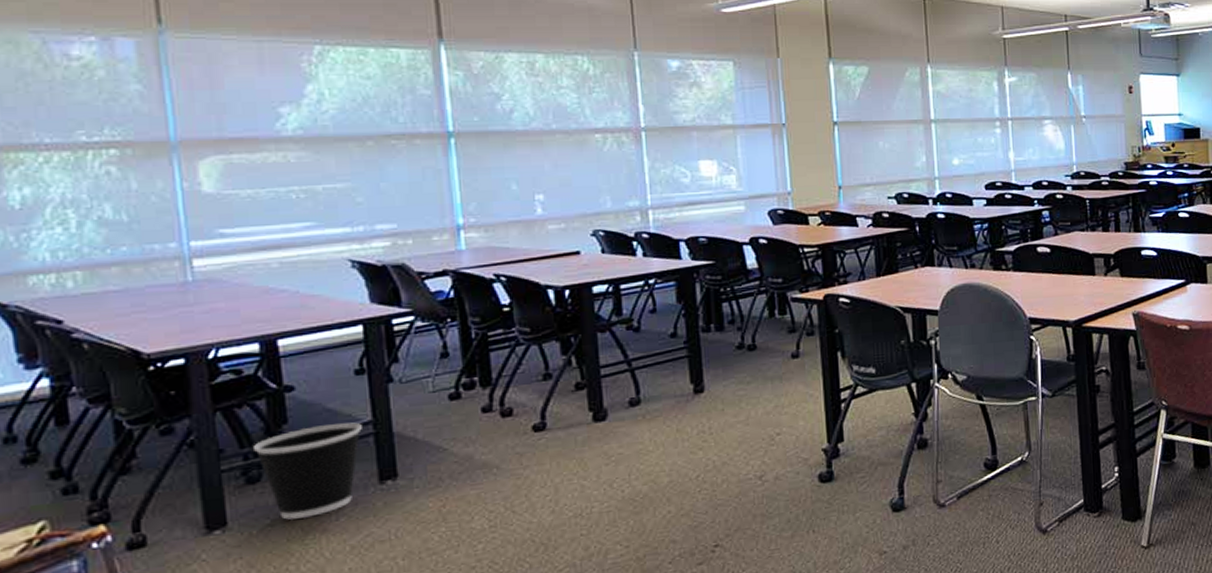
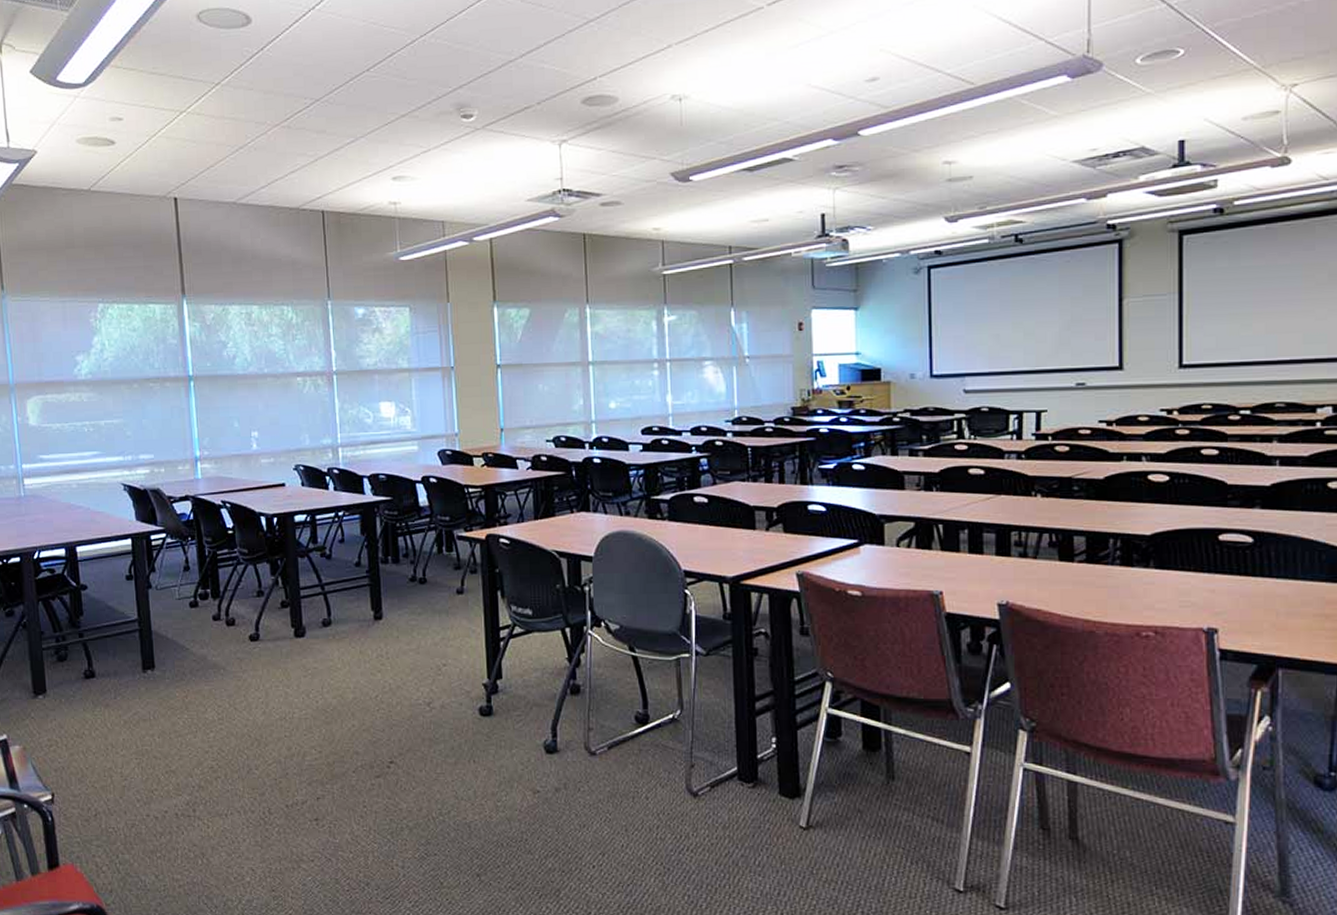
wastebasket: present [254,422,362,520] -> none [62,619,131,693]

